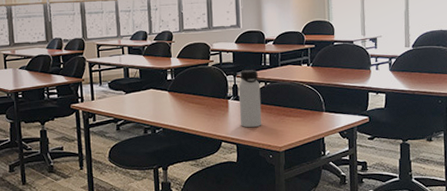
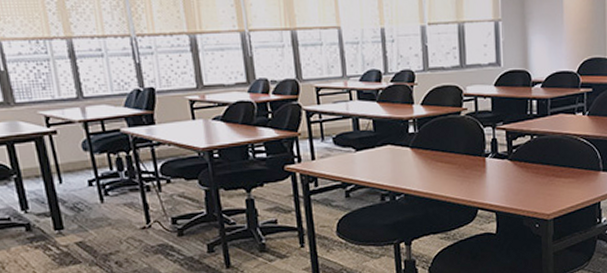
water bottle: present [238,70,262,128] -> none [498,120,527,192]

